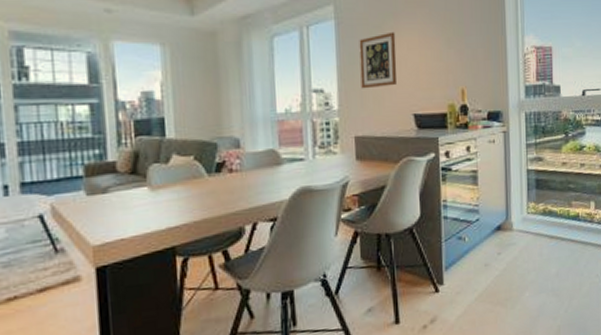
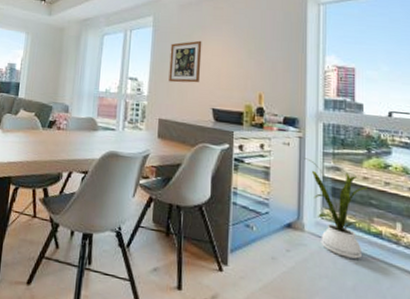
house plant: none [509,153,576,247] -> present [304,158,378,259]

